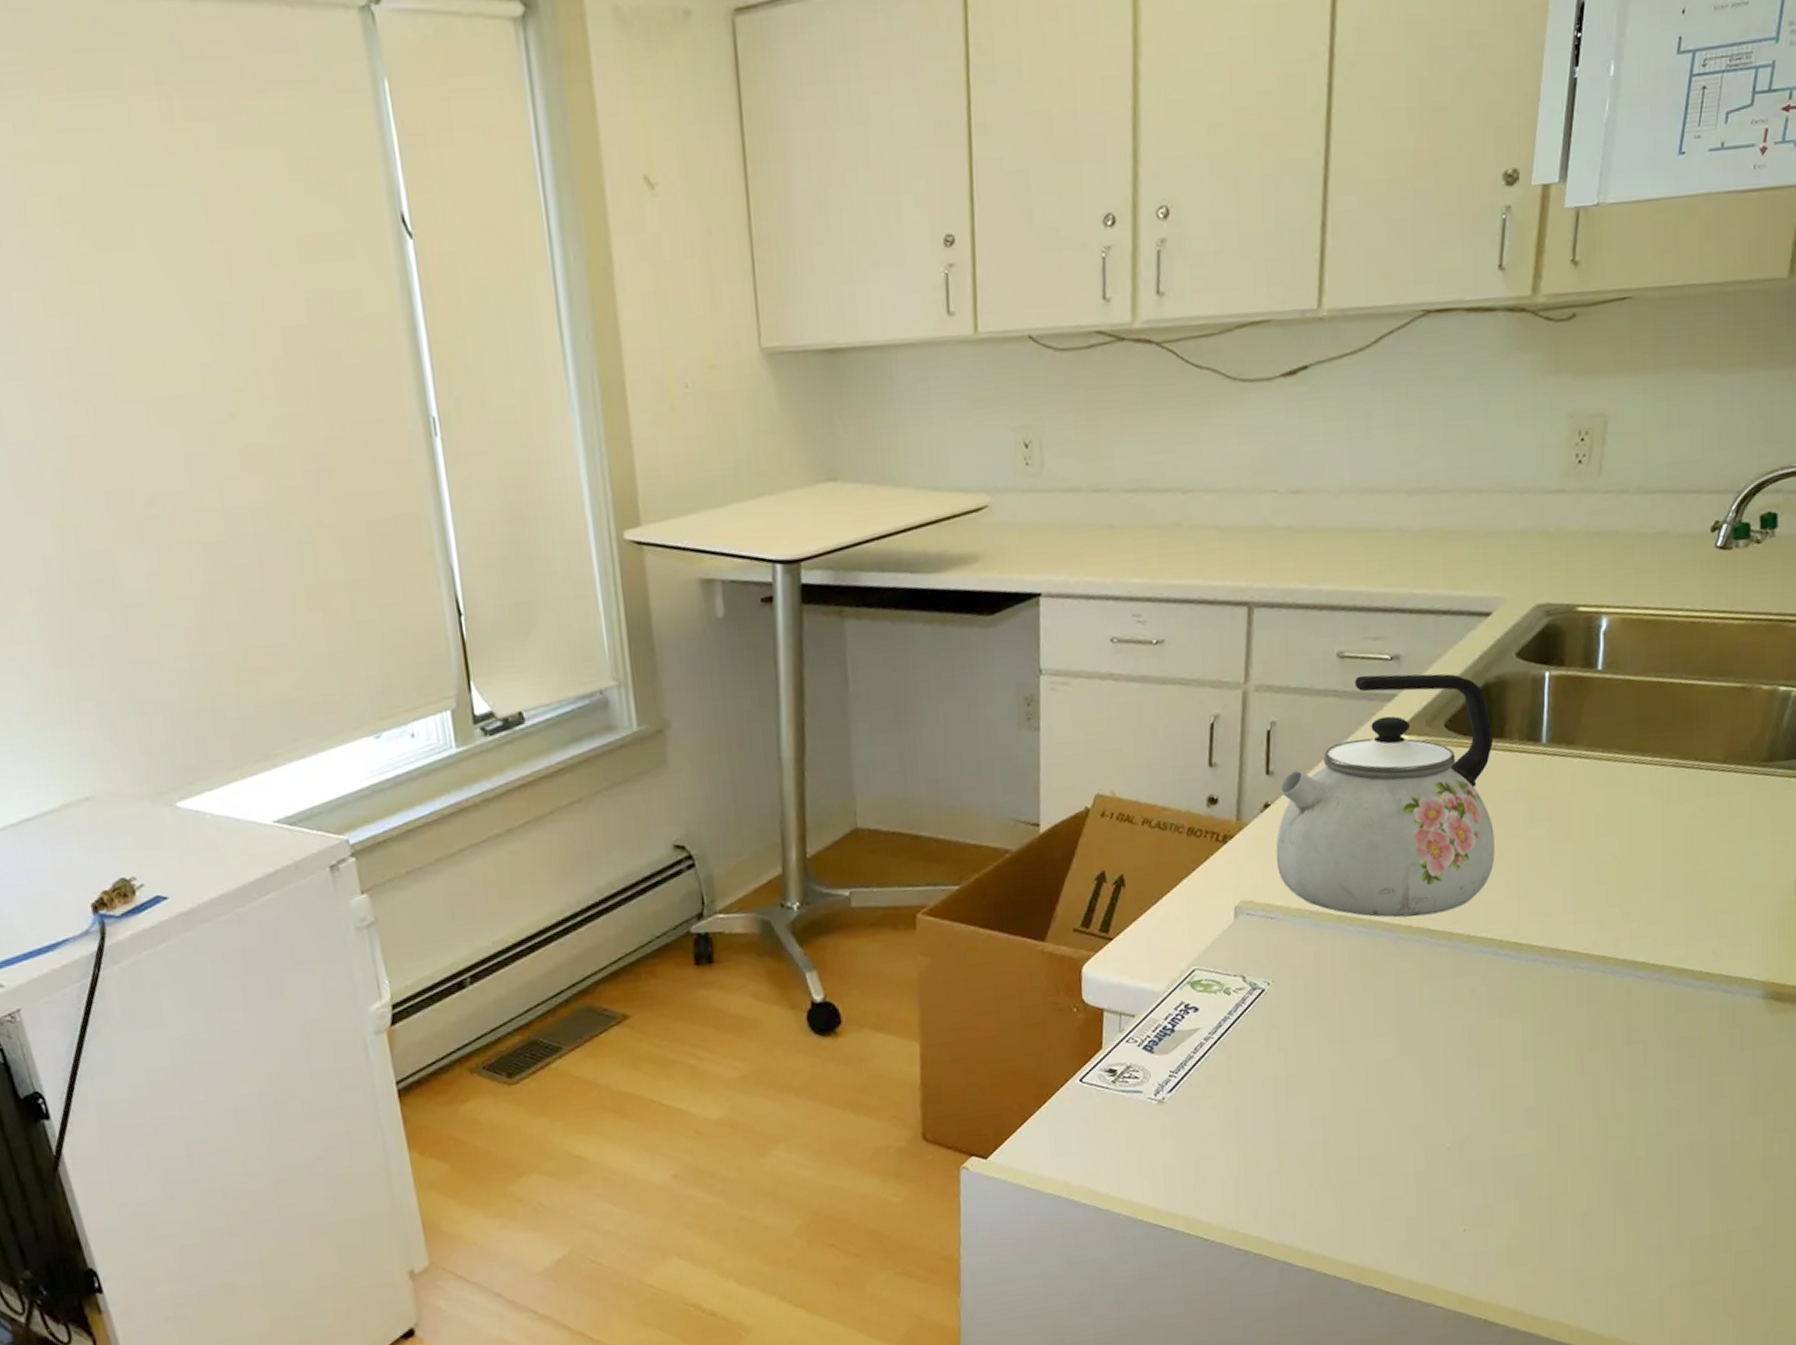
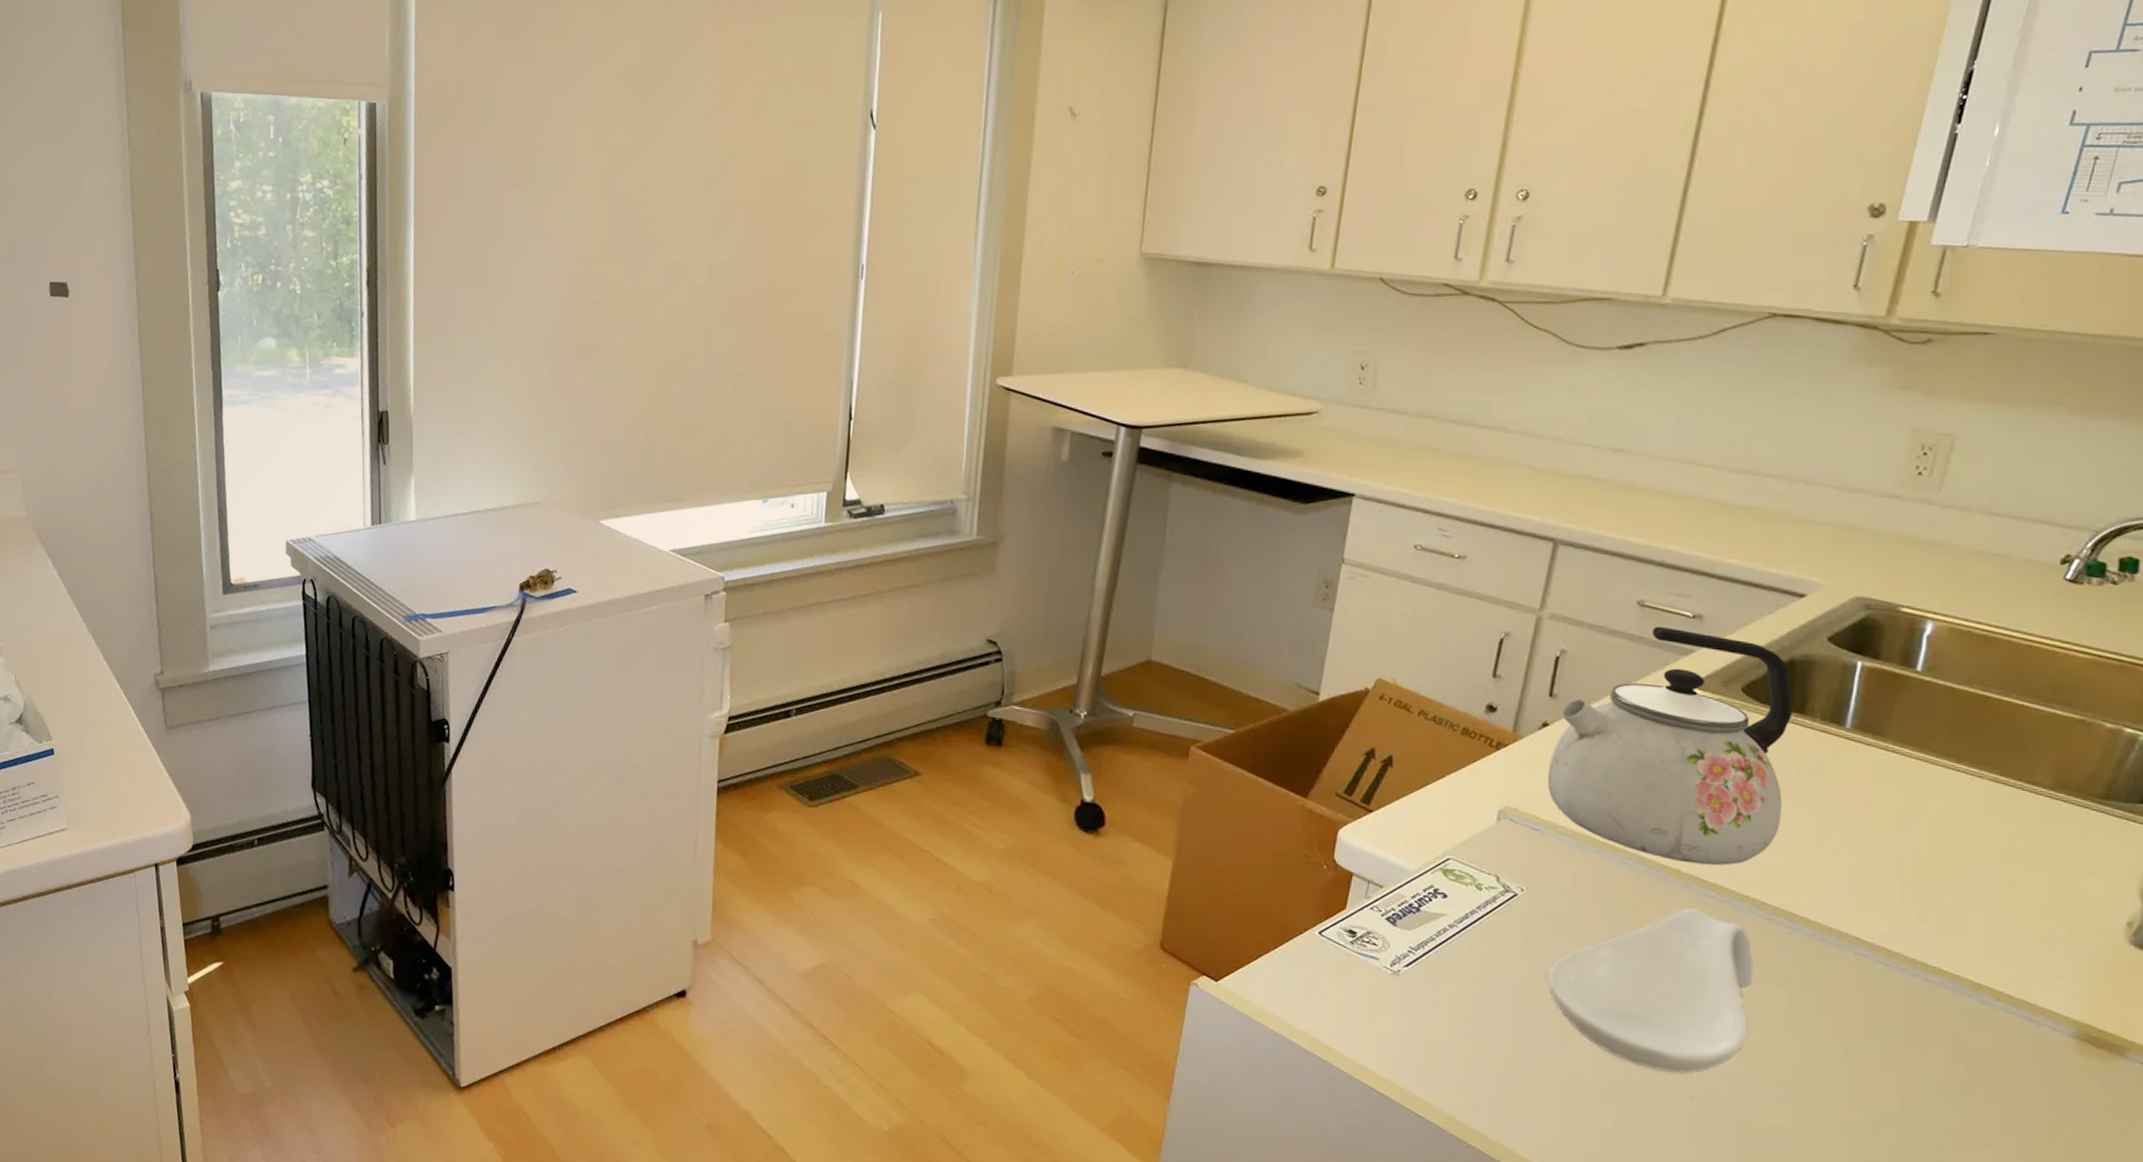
spoon rest: none [1303,961,1490,1132] -> present [1546,908,1754,1074]

